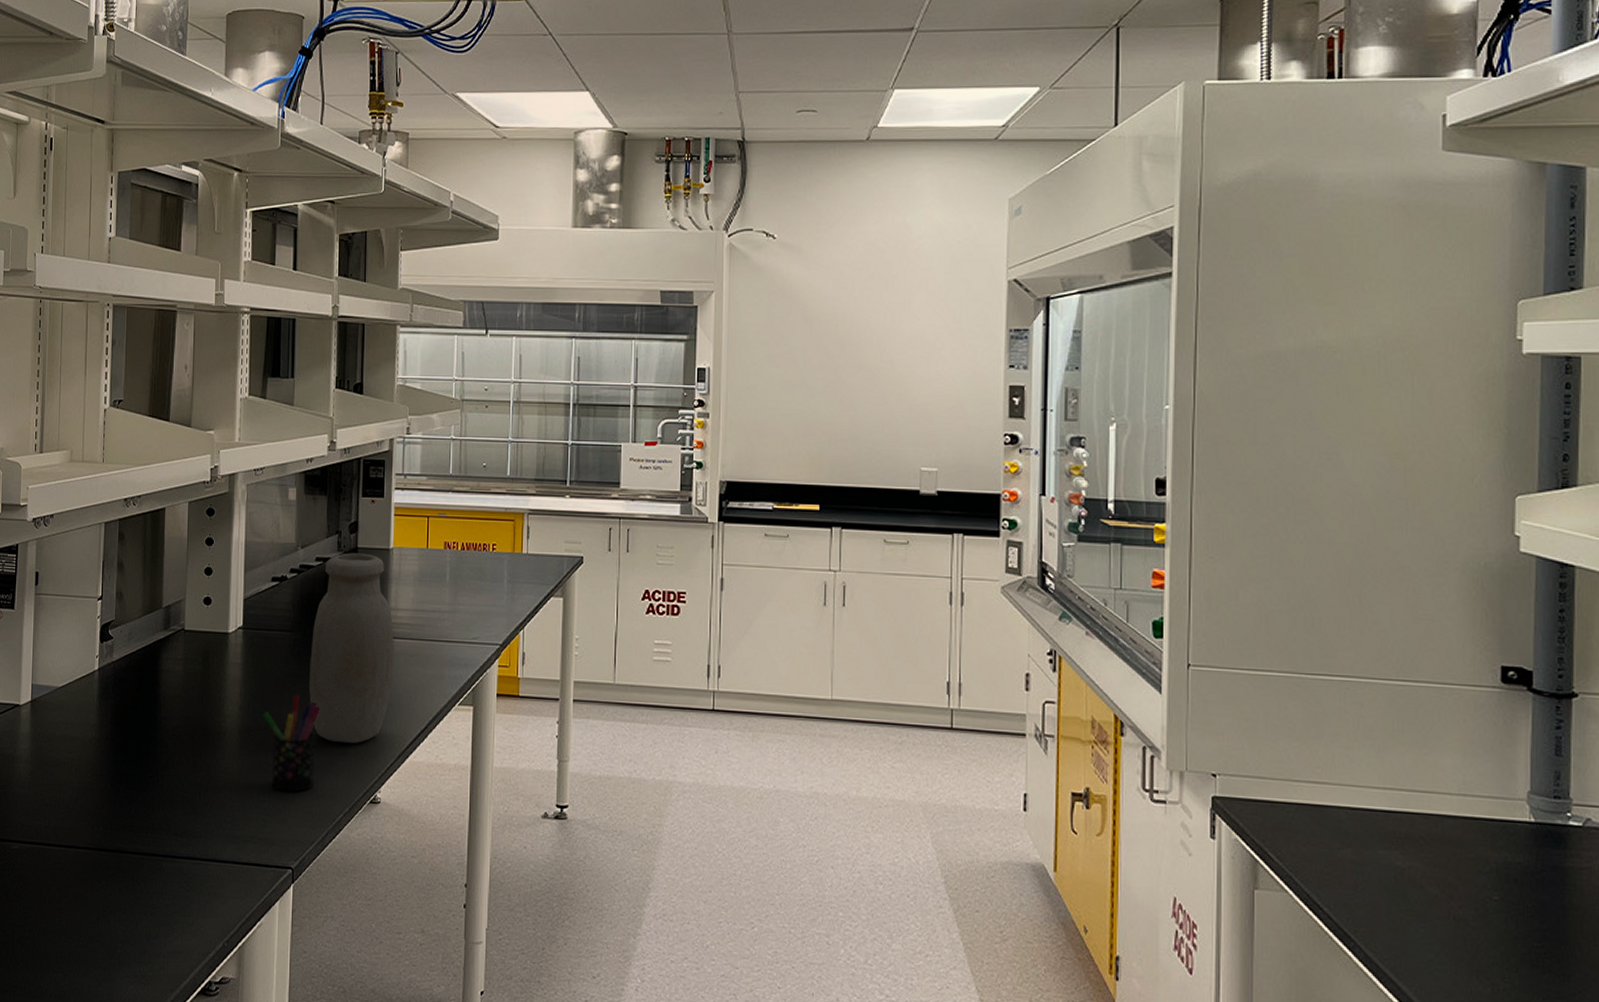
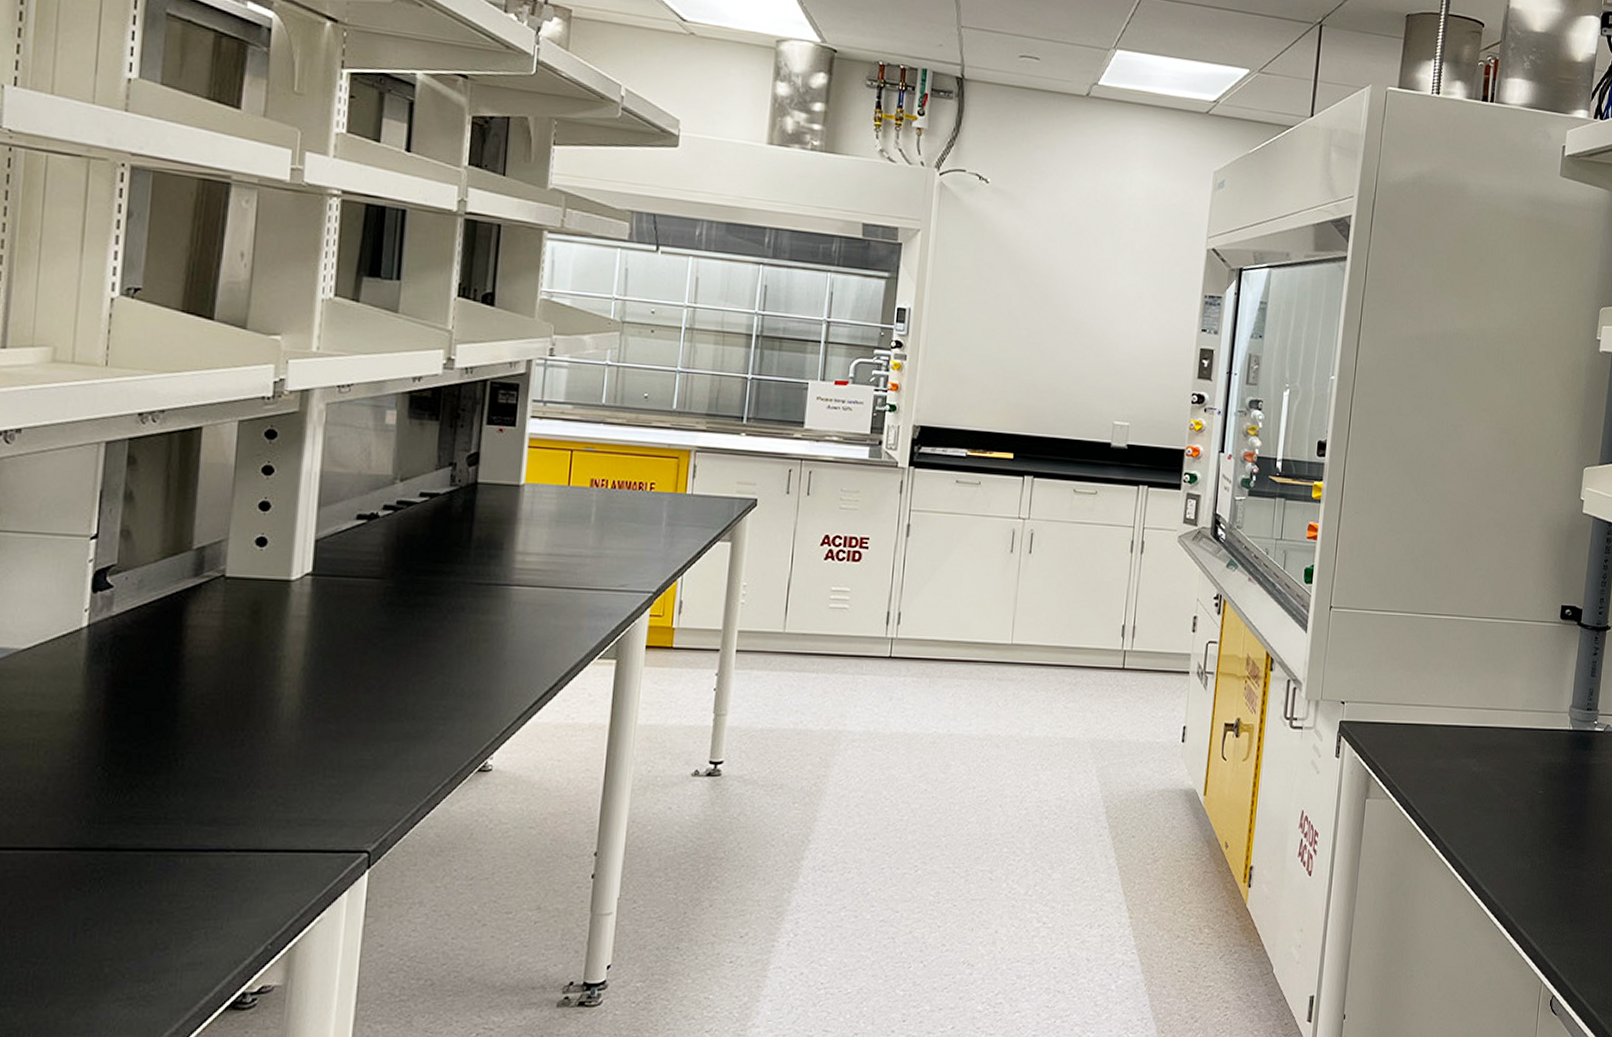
pen holder: present [262,695,320,792] -> none [335,652,417,764]
jar: present [309,553,394,744] -> none [402,488,521,706]

